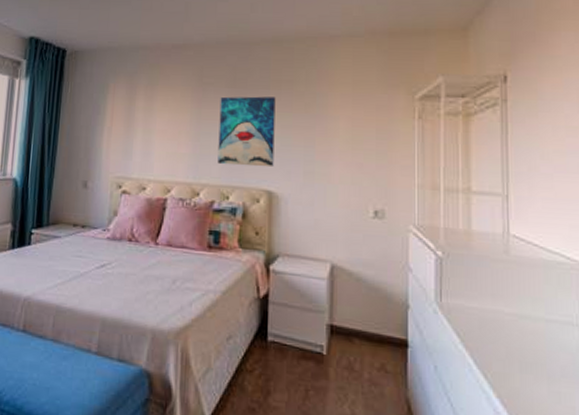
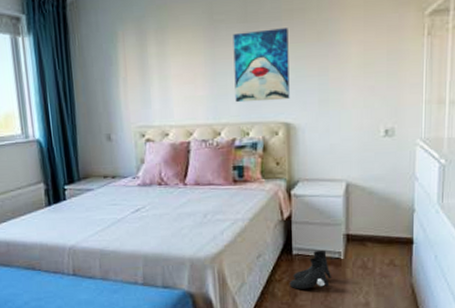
boots: none [261,339,312,388] -> present [289,250,332,289]

